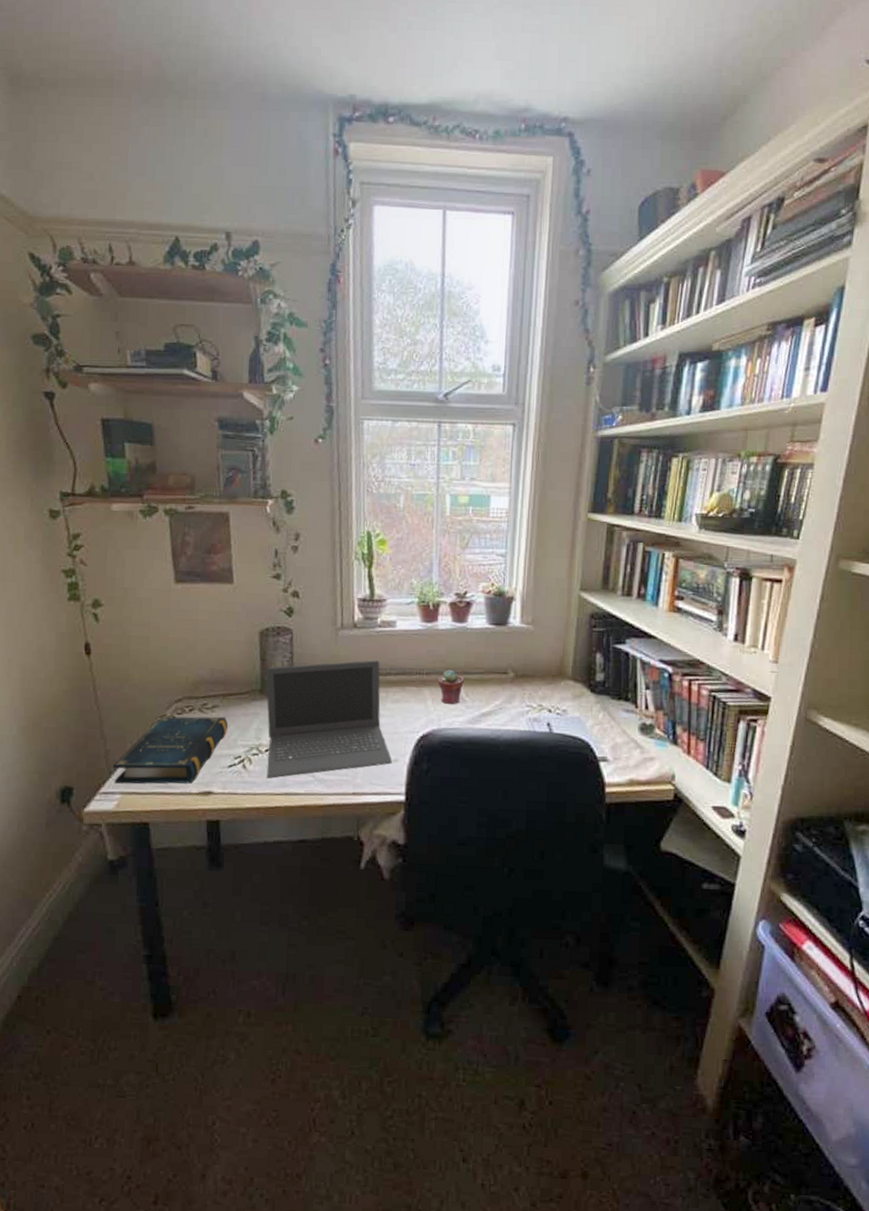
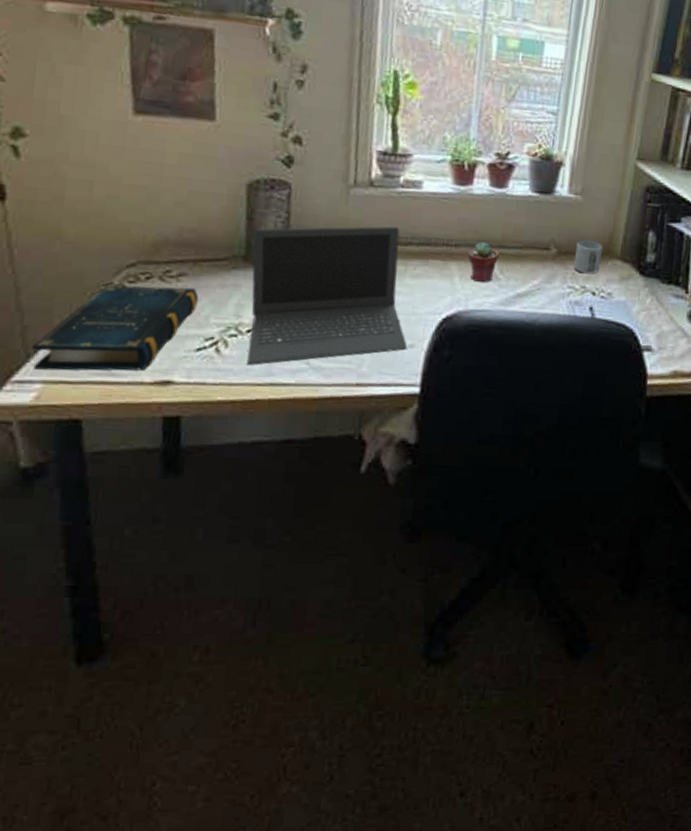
mug: none [529,663,555,694] -> present [573,239,602,274]

